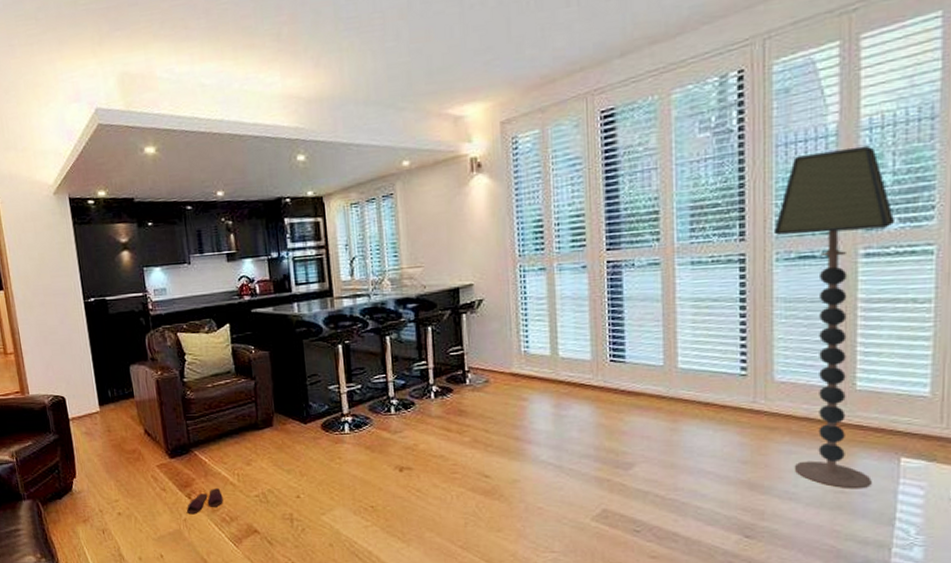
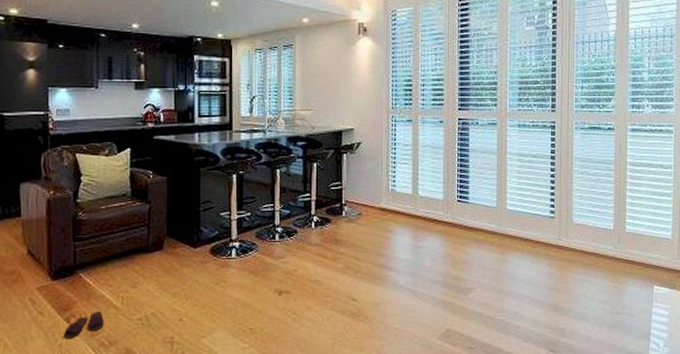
floor lamp: present [775,145,894,489] -> none [575,50,649,311]

